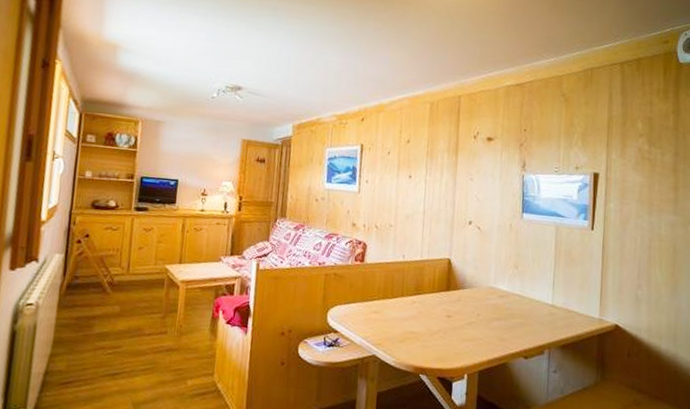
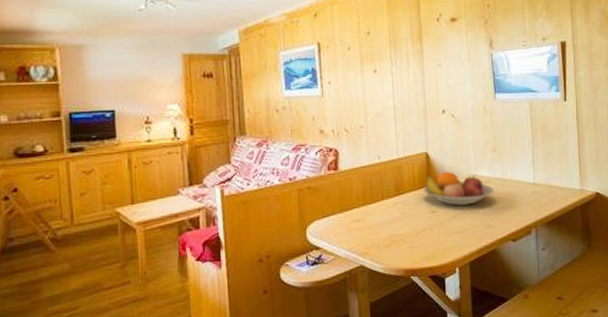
fruit bowl: none [441,280,511,316] -> present [423,172,494,206]

